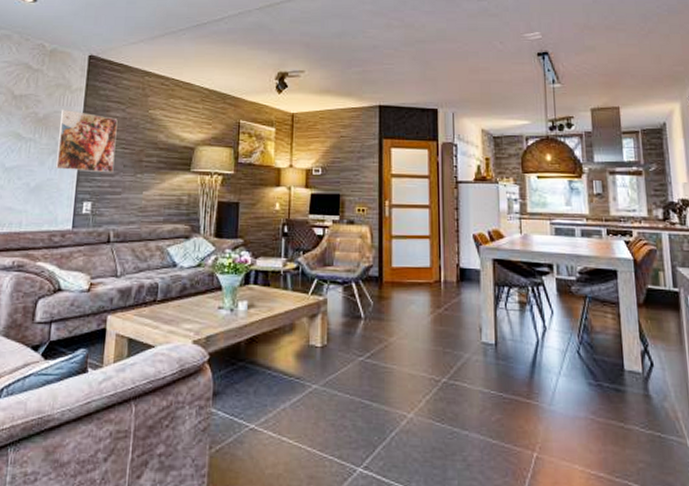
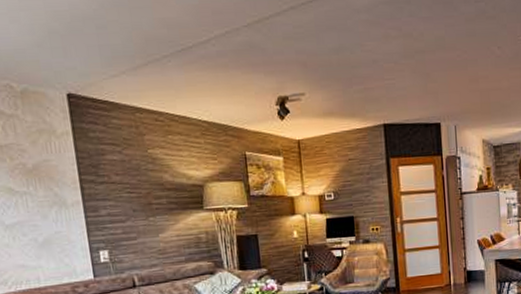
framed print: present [55,109,118,173] -> none [50,156,124,221]

